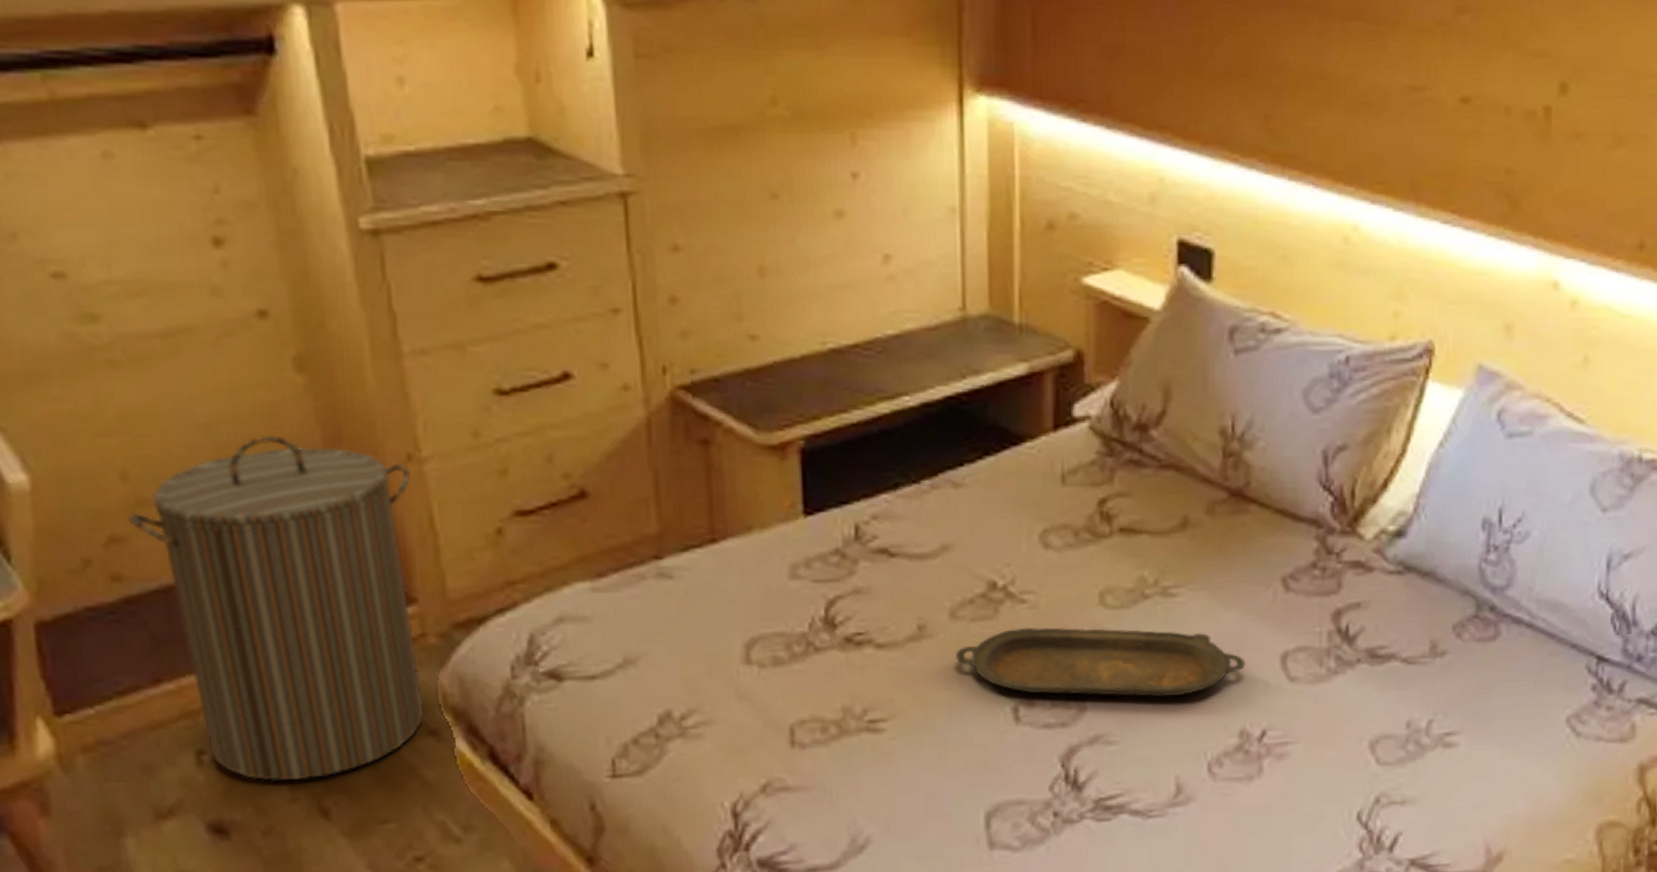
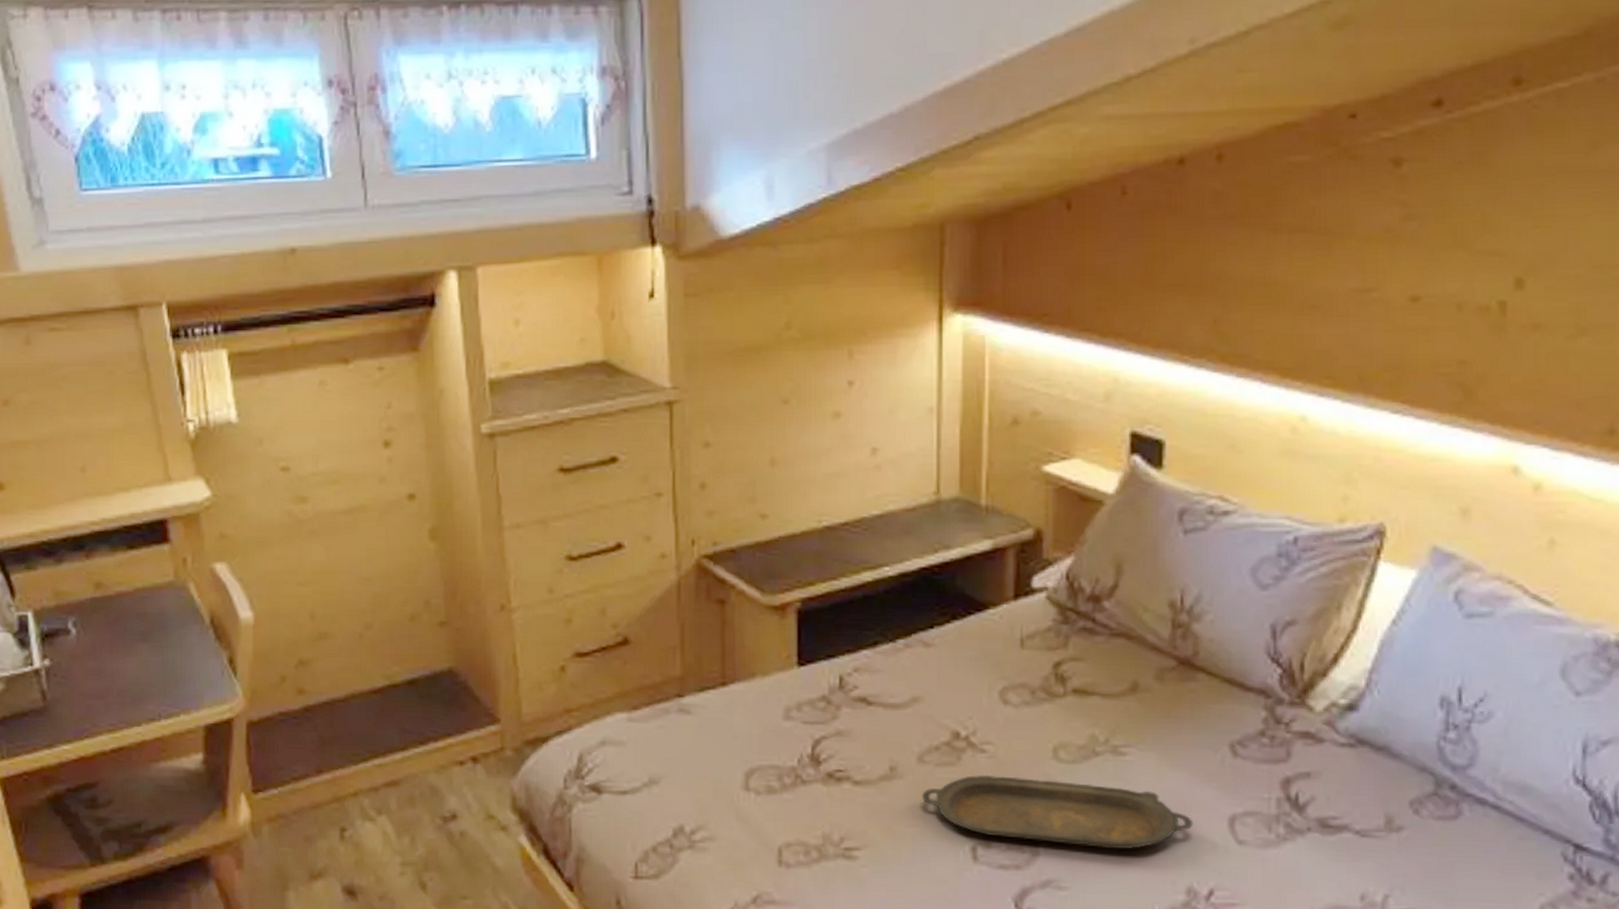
laundry hamper: present [128,435,425,782] -> none [312,588,503,859]

